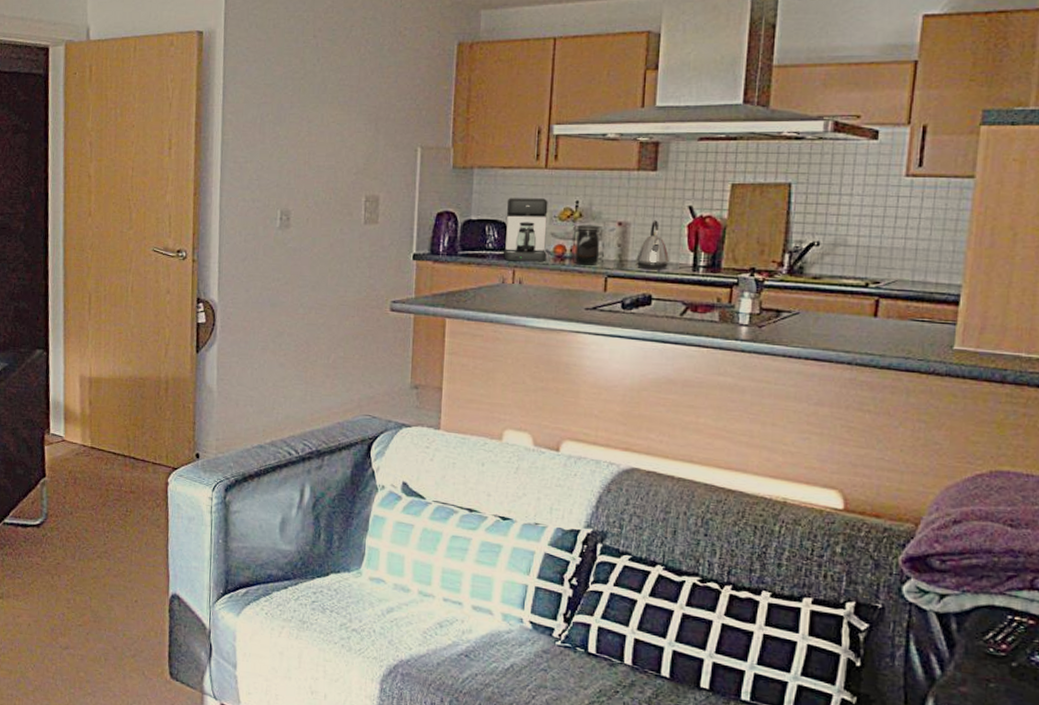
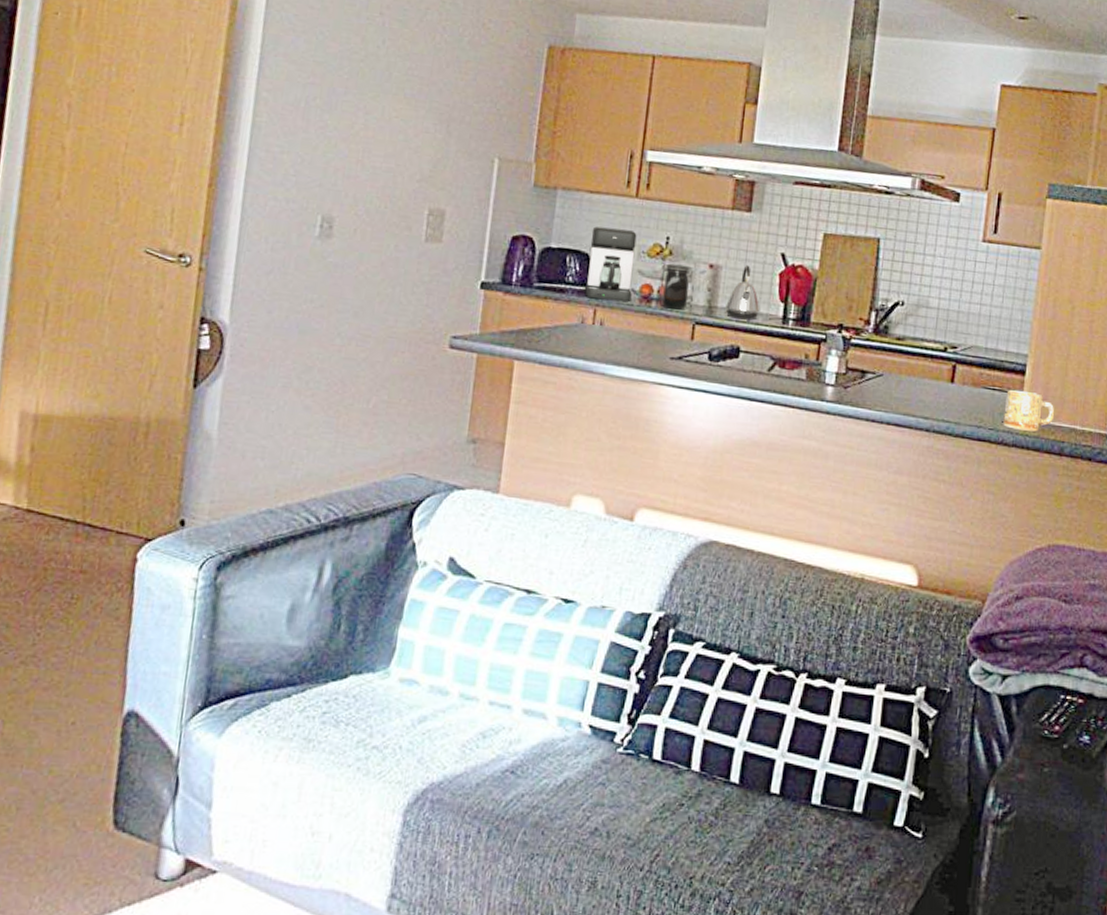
mug: none [934,320,995,361] -> present [1003,389,1055,432]

